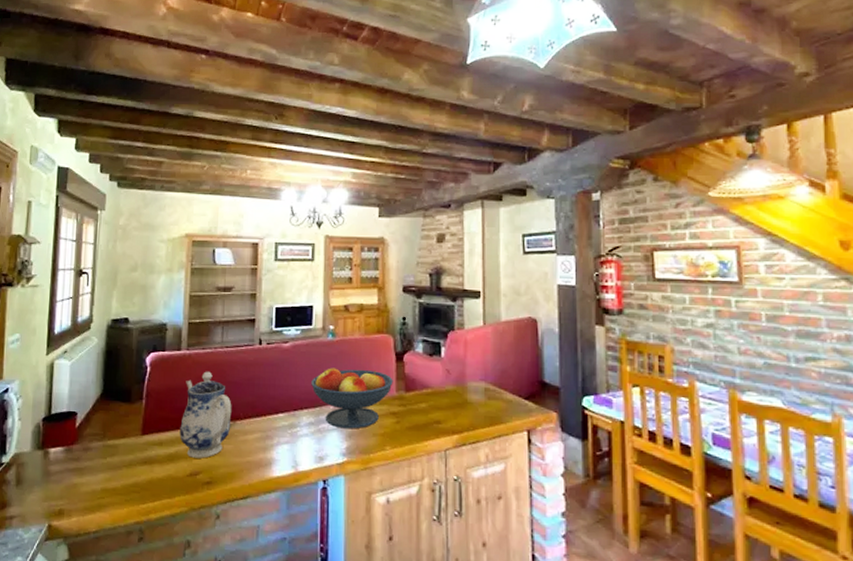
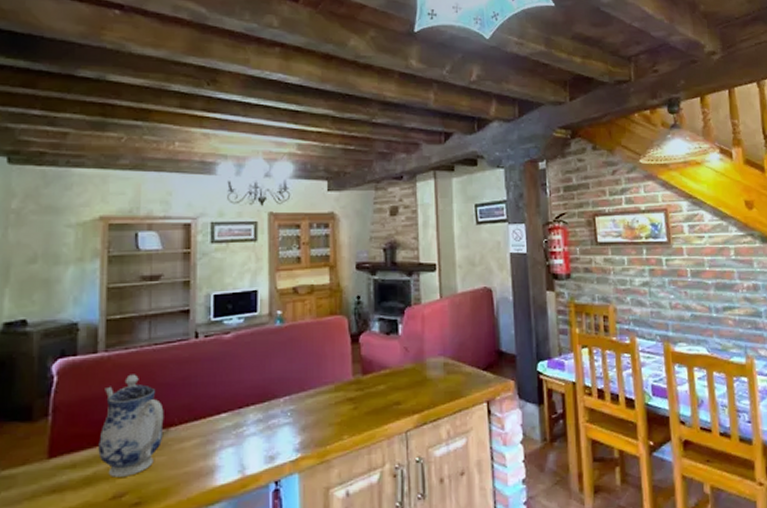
fruit bowl: present [311,368,393,429] -> none [258,354,349,422]

